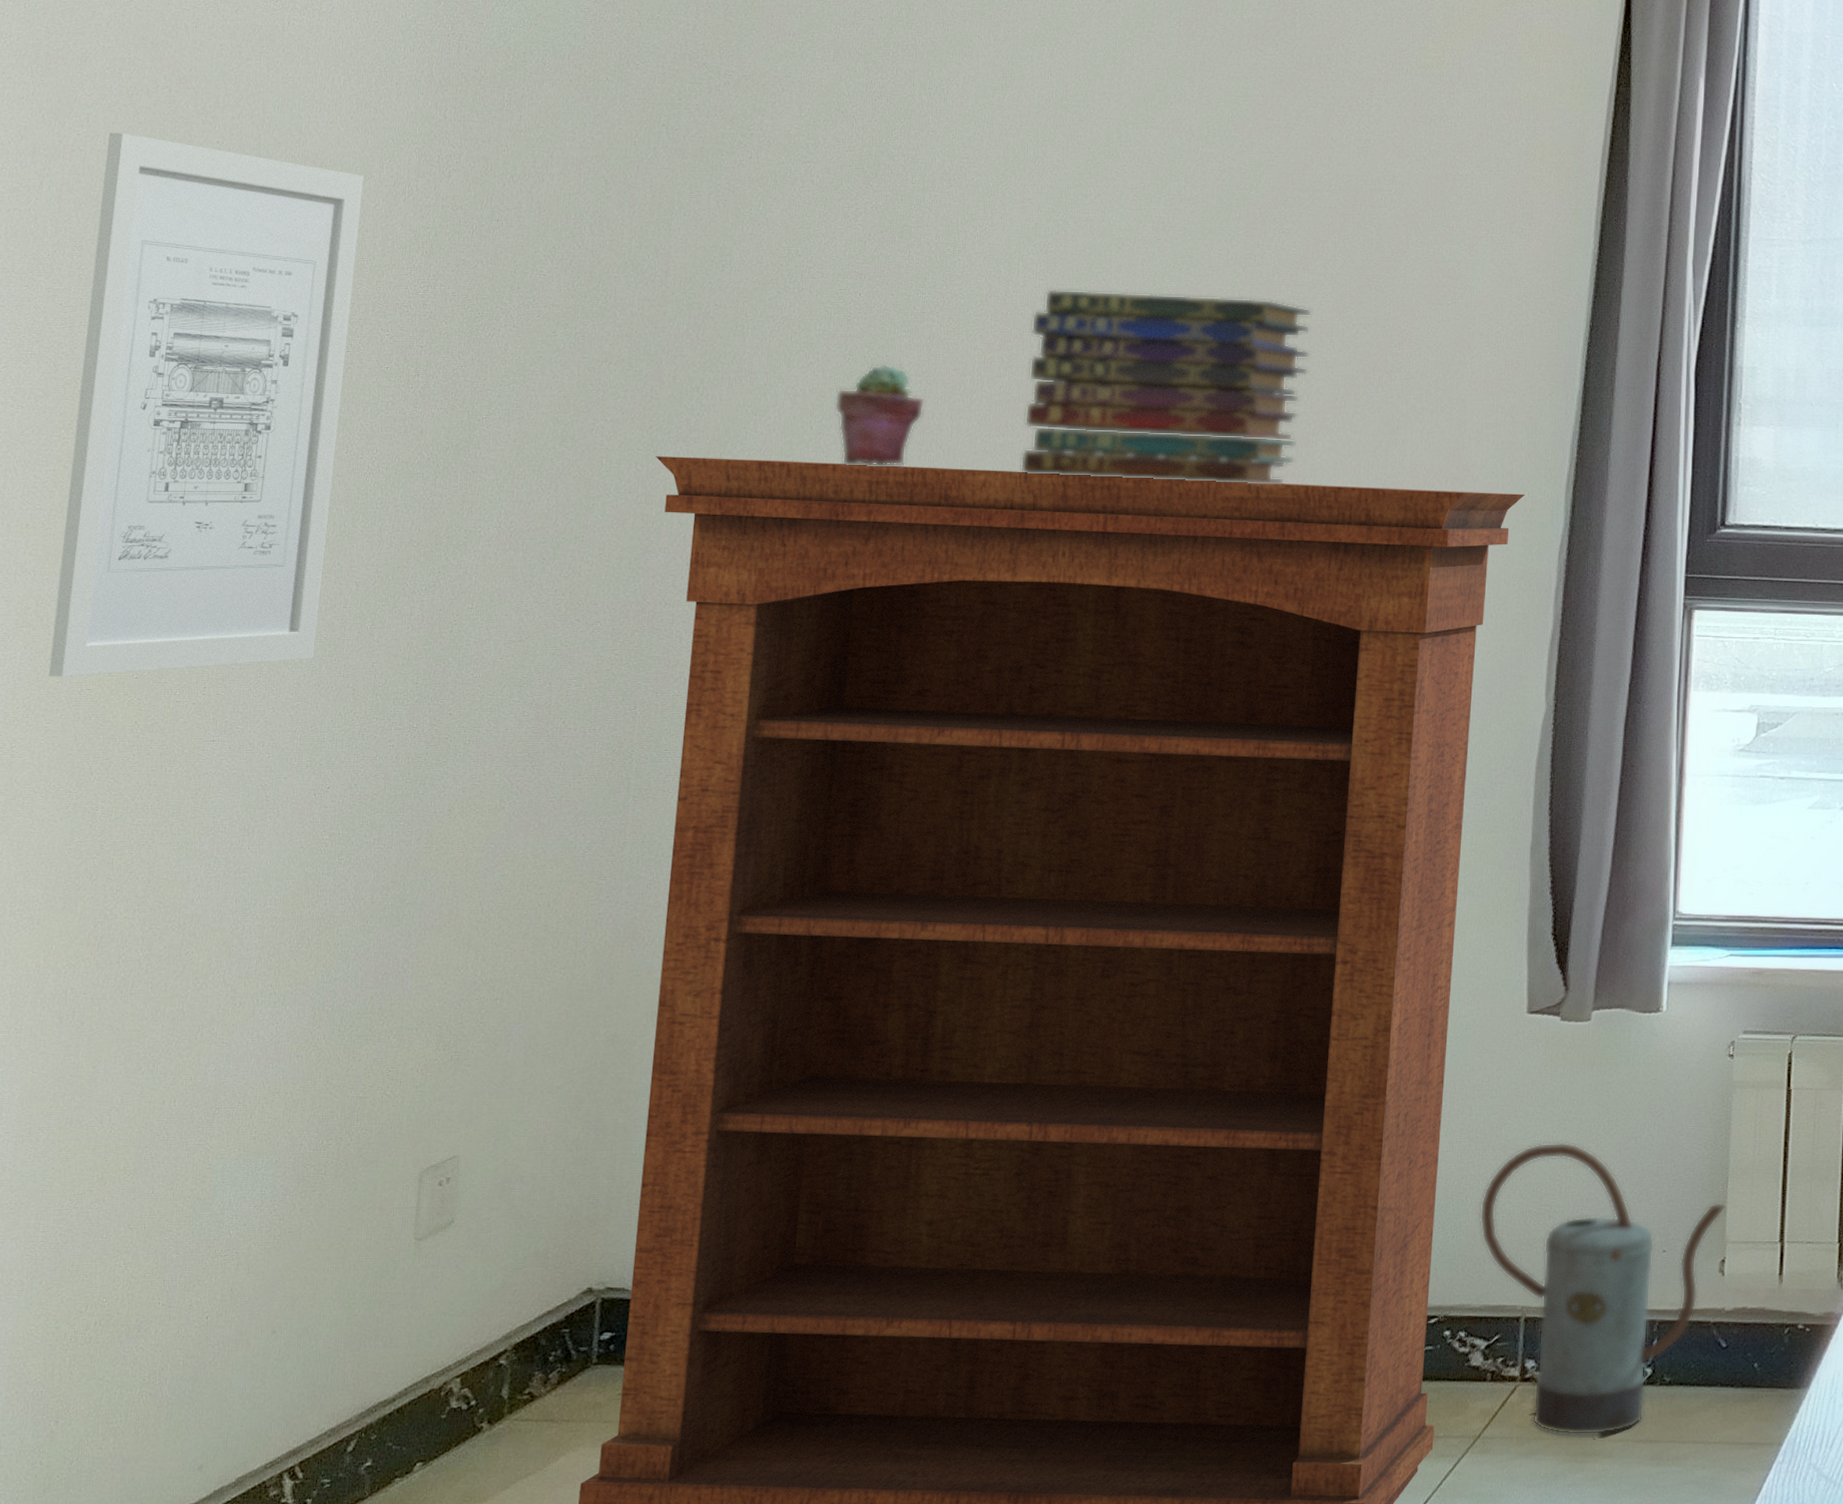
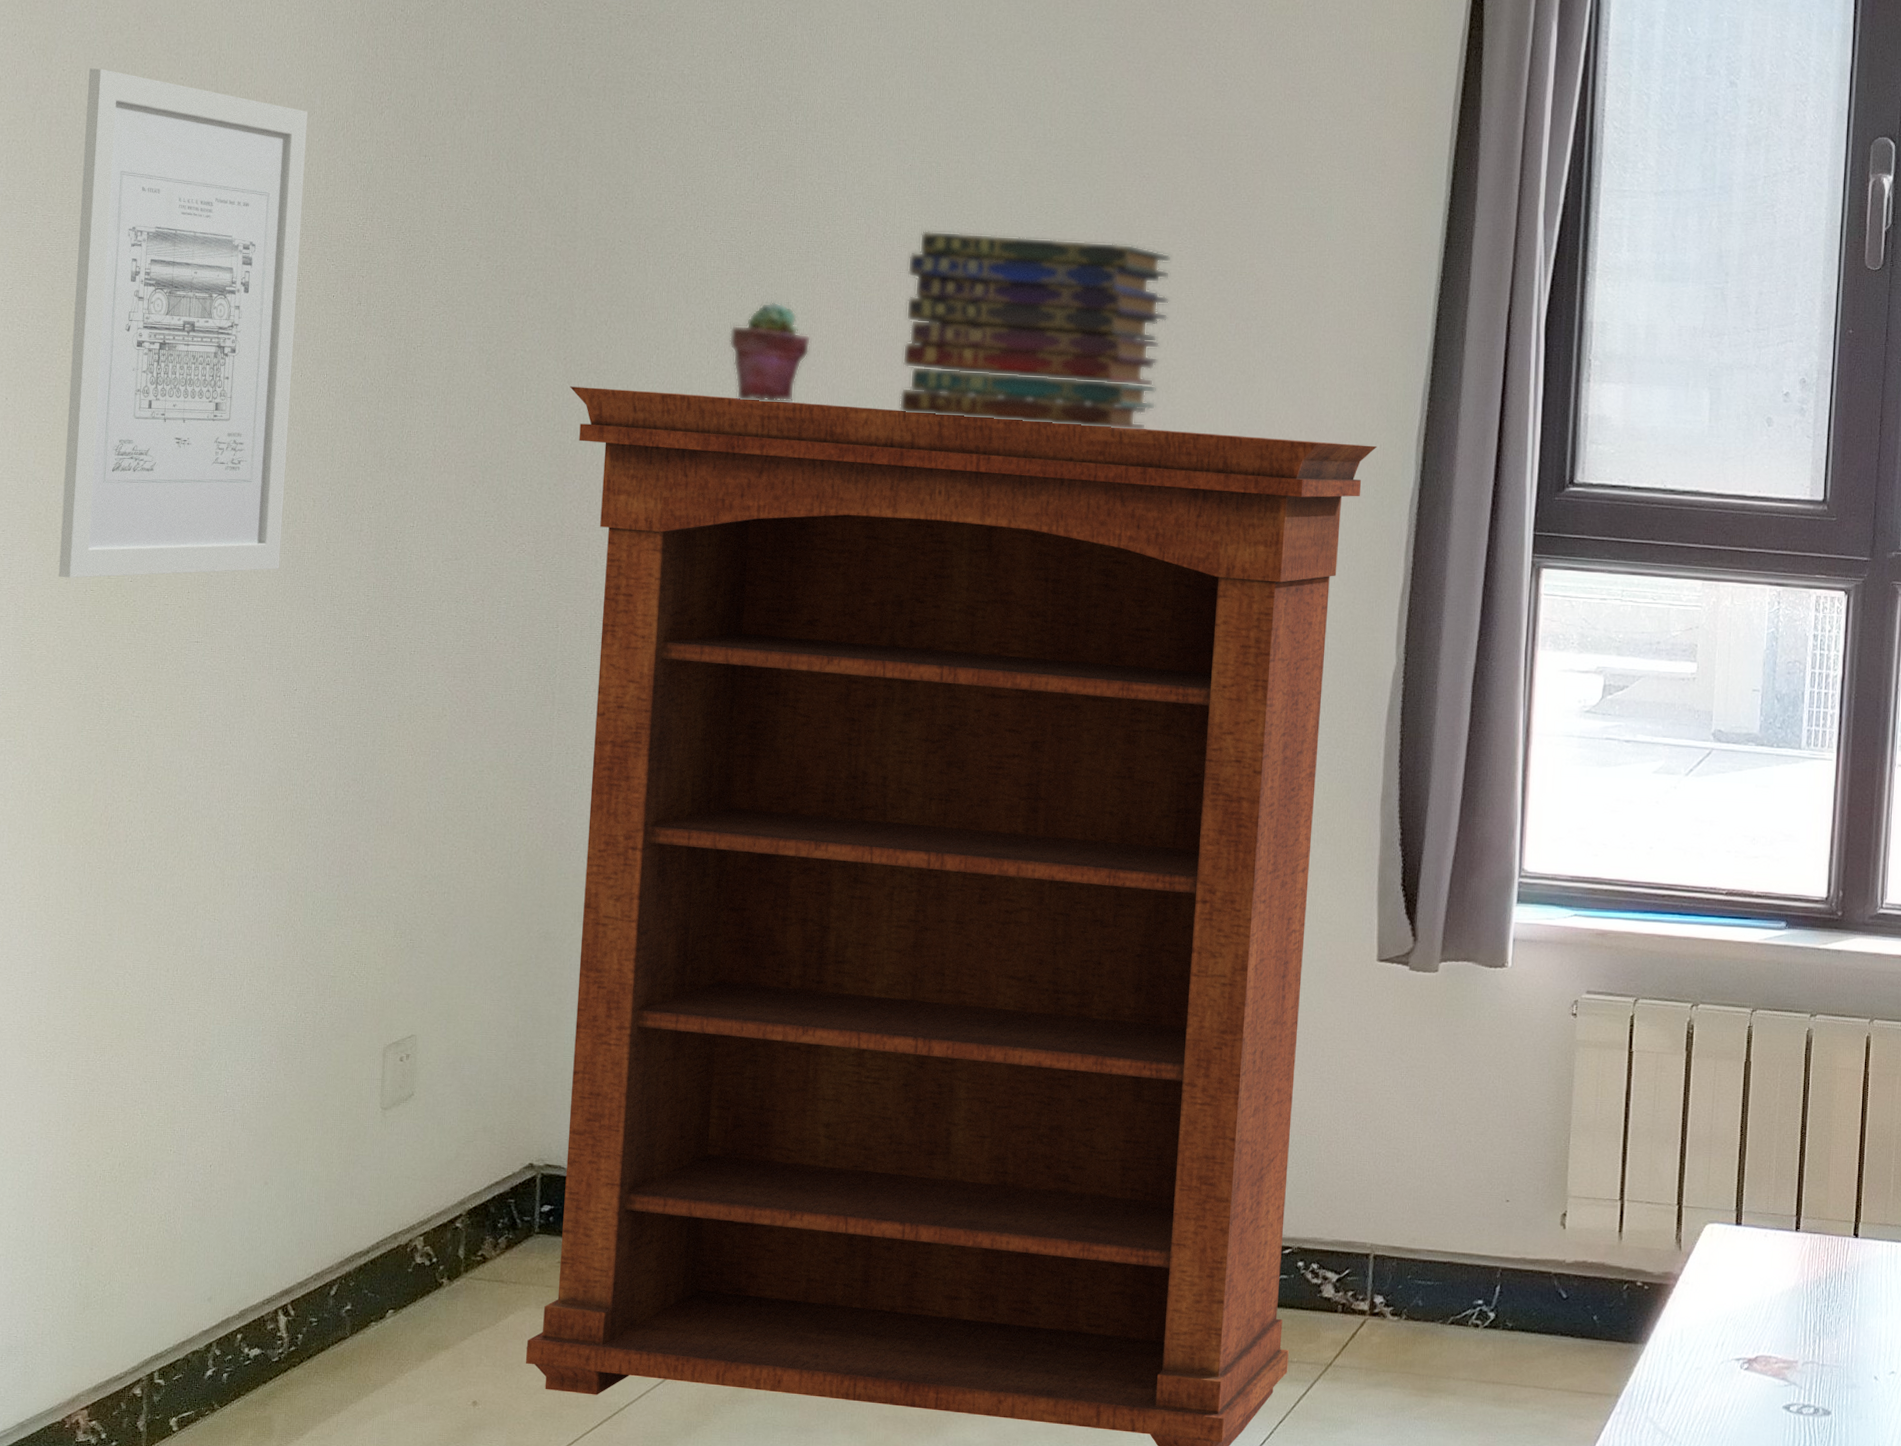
watering can: present [1479,1142,1727,1436] -> none [1331,1088,1568,1373]

